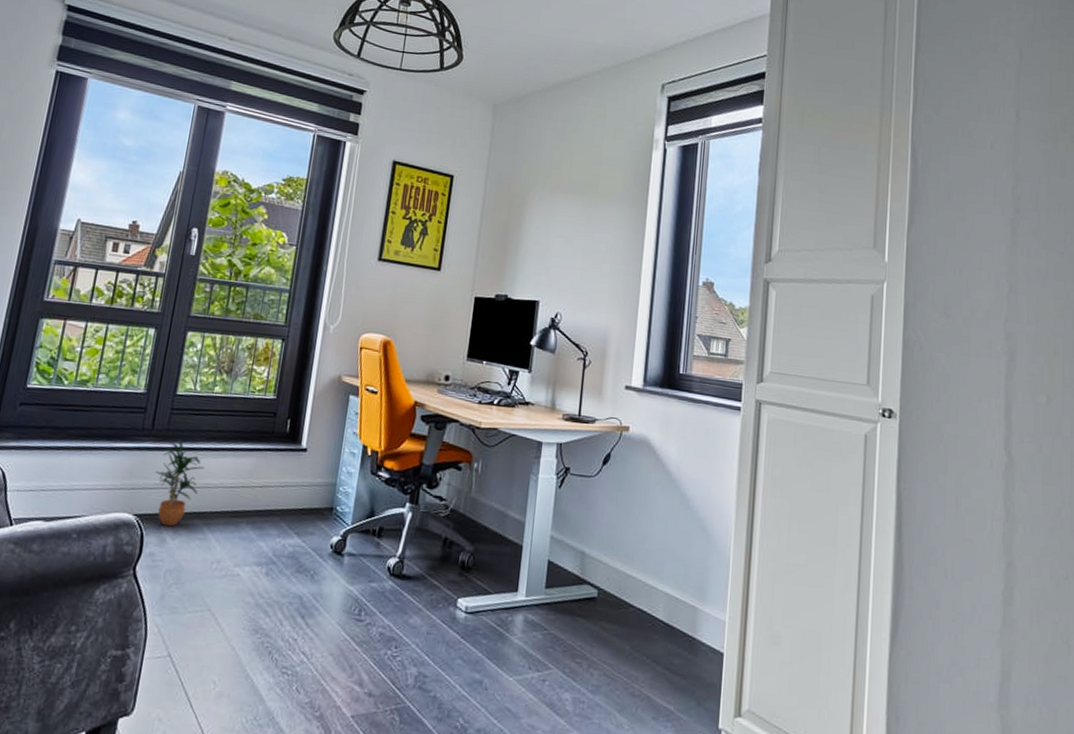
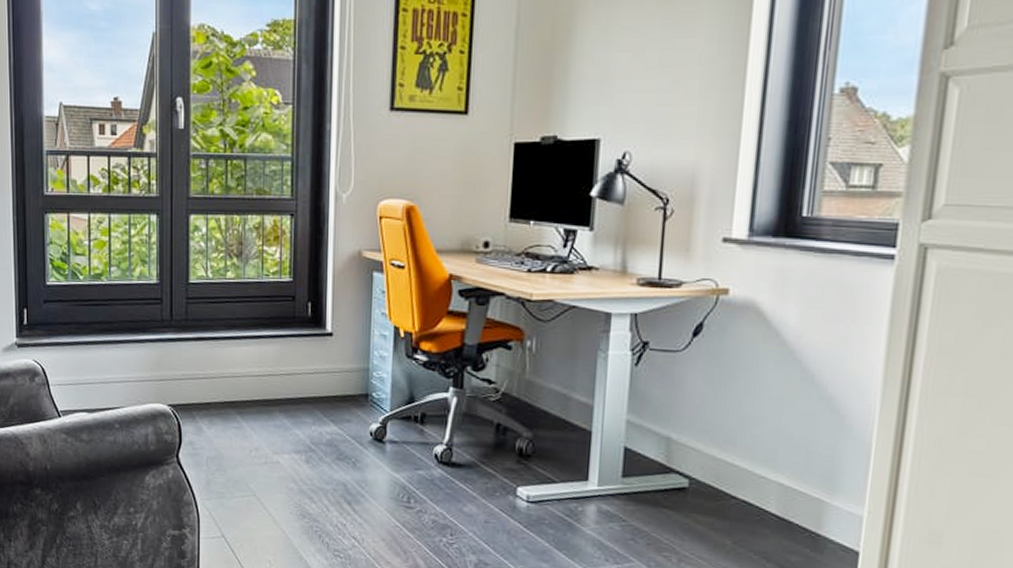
potted plant: present [156,439,205,527] -> none [182,329,229,416]

